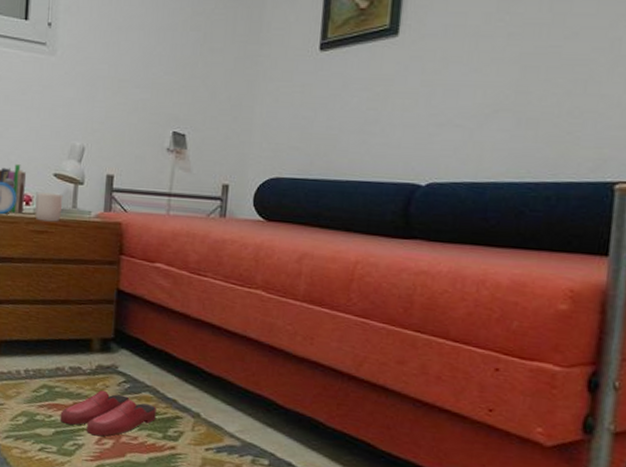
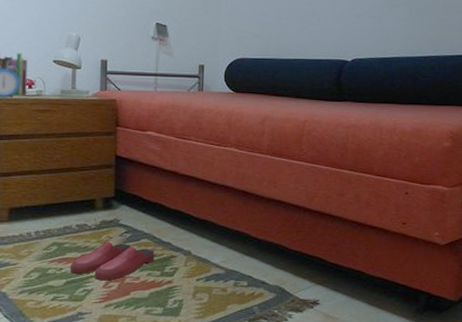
mug: present [35,192,63,222] -> none [38,76,63,102]

